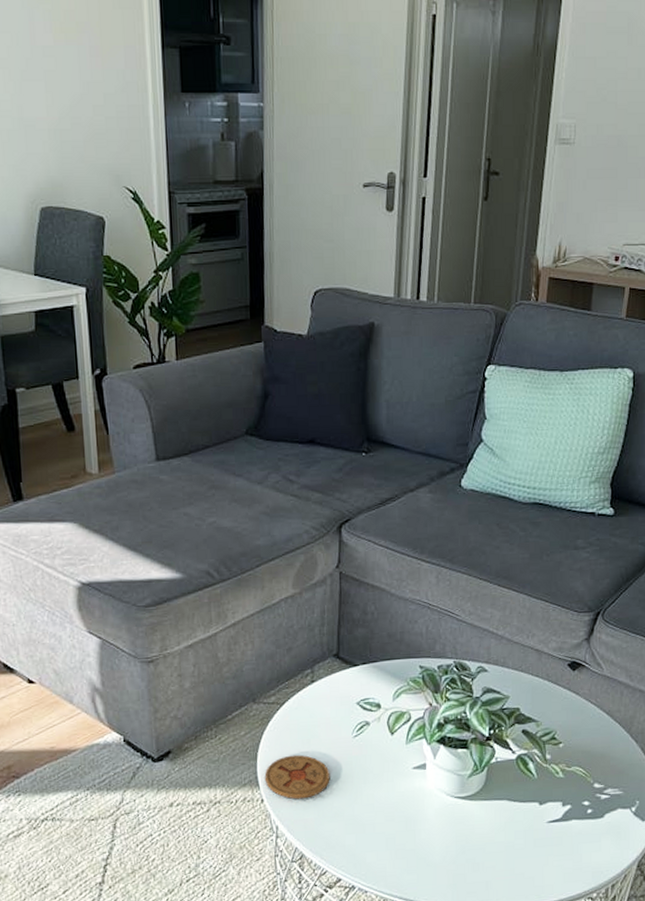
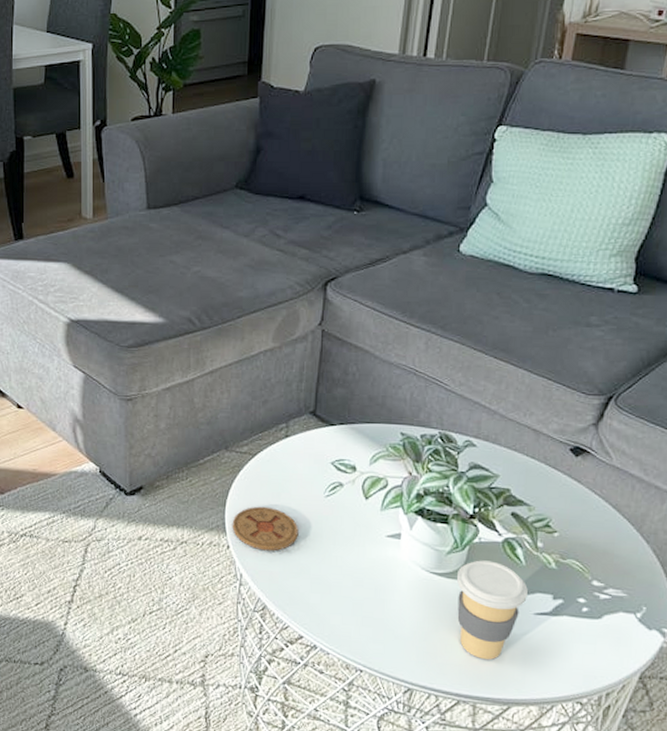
coffee cup: none [479,778,541,872] -> present [457,560,528,659]

